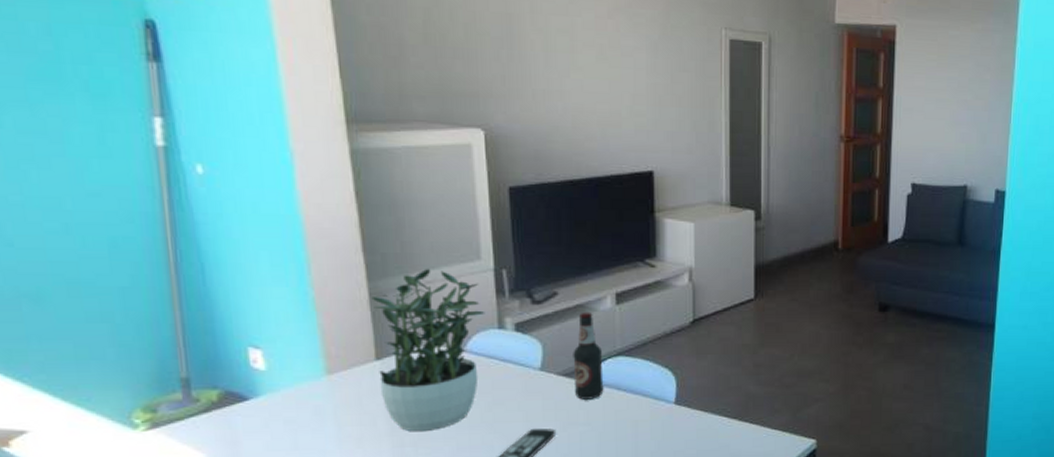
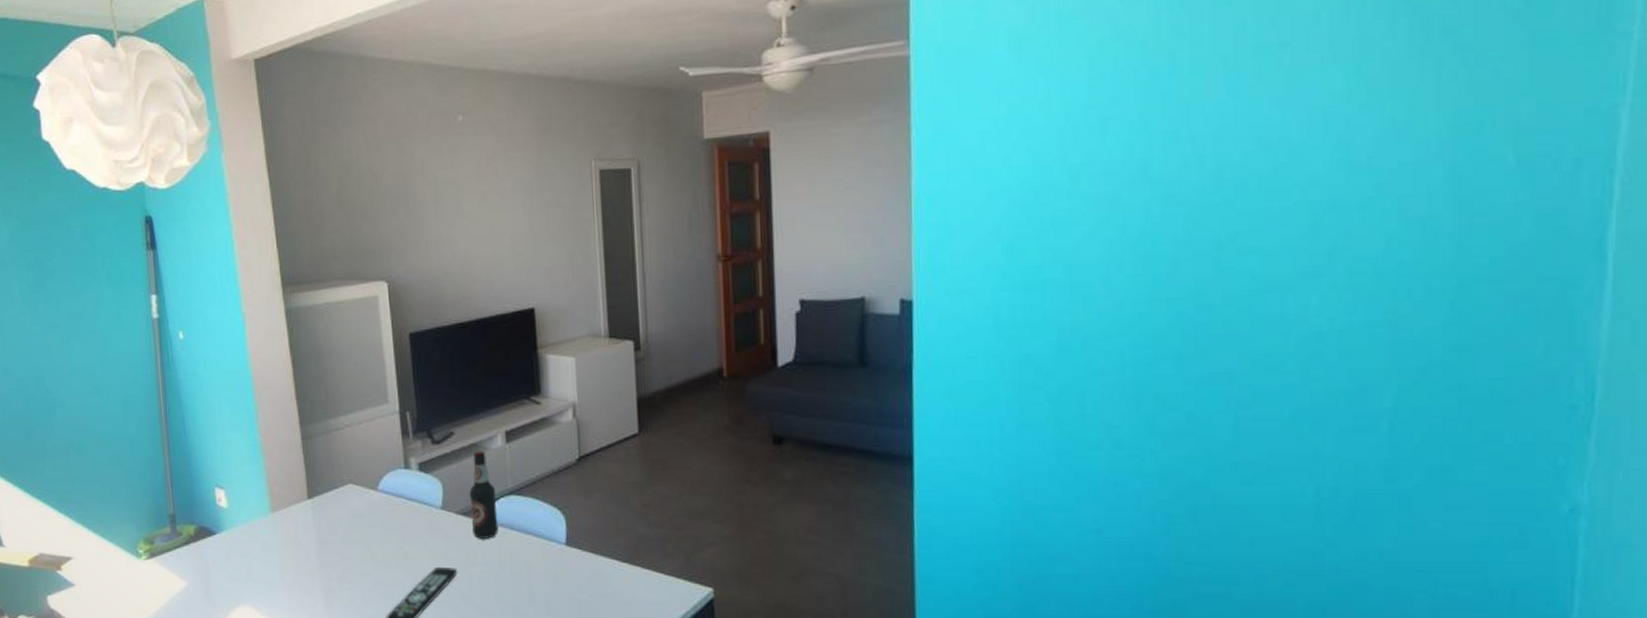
potted plant: present [371,268,485,432] -> none [303,412,394,567]

